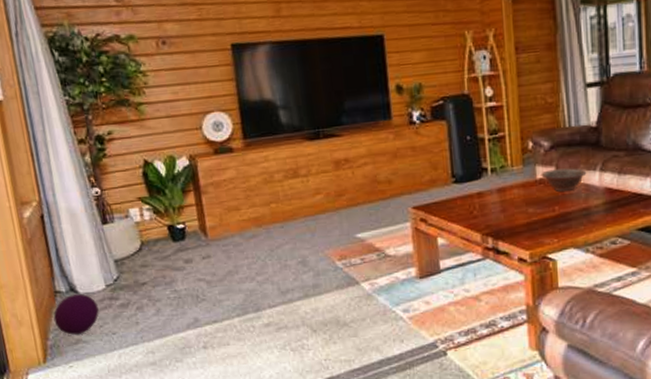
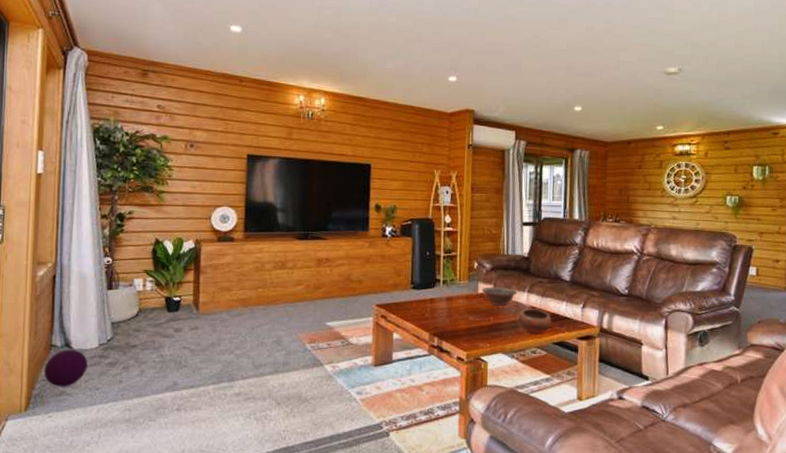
bowl: none [590,189,635,220] -> present [518,308,552,334]

